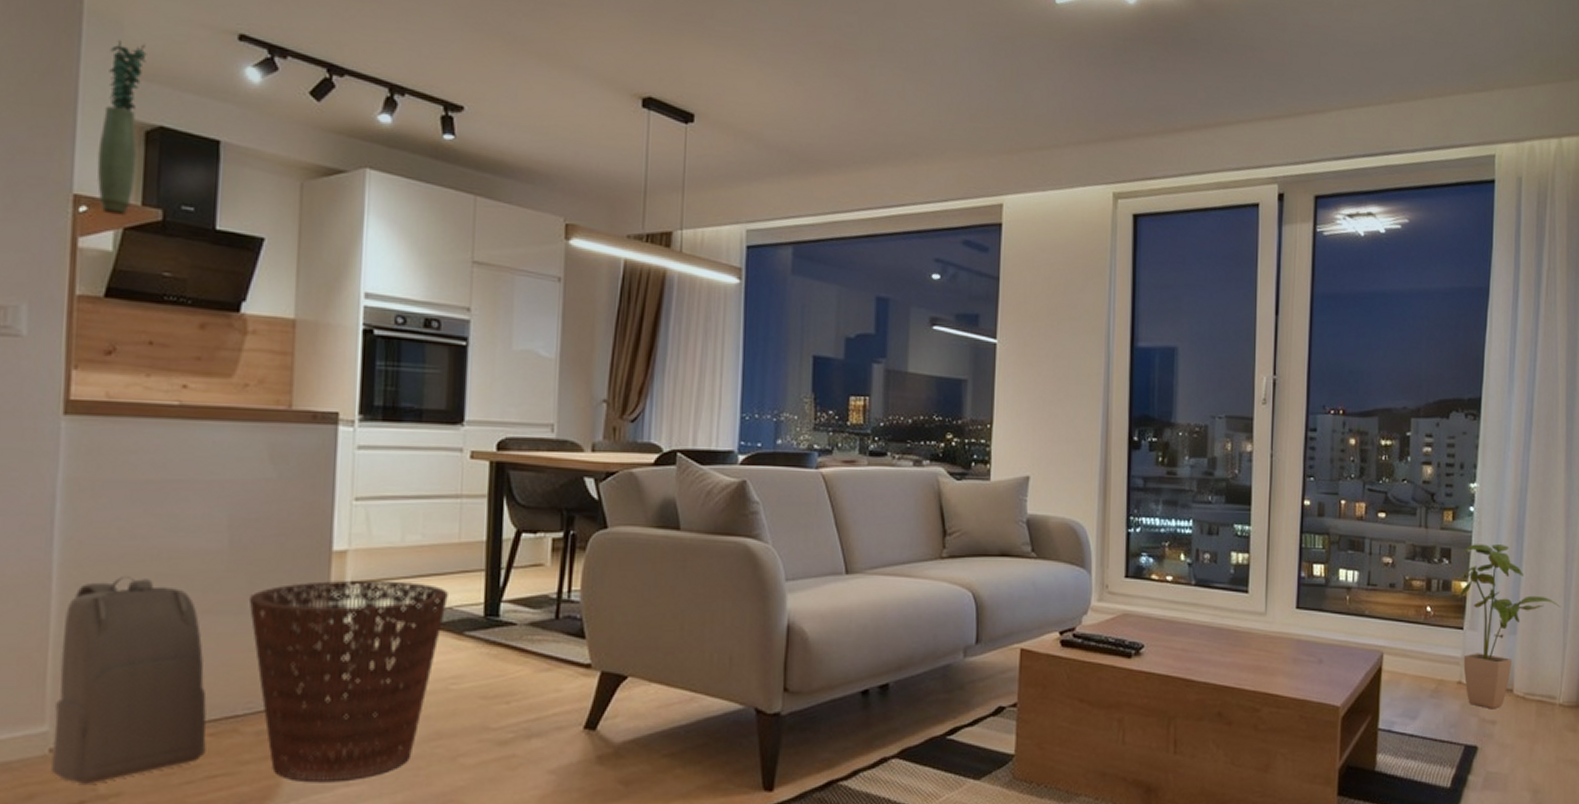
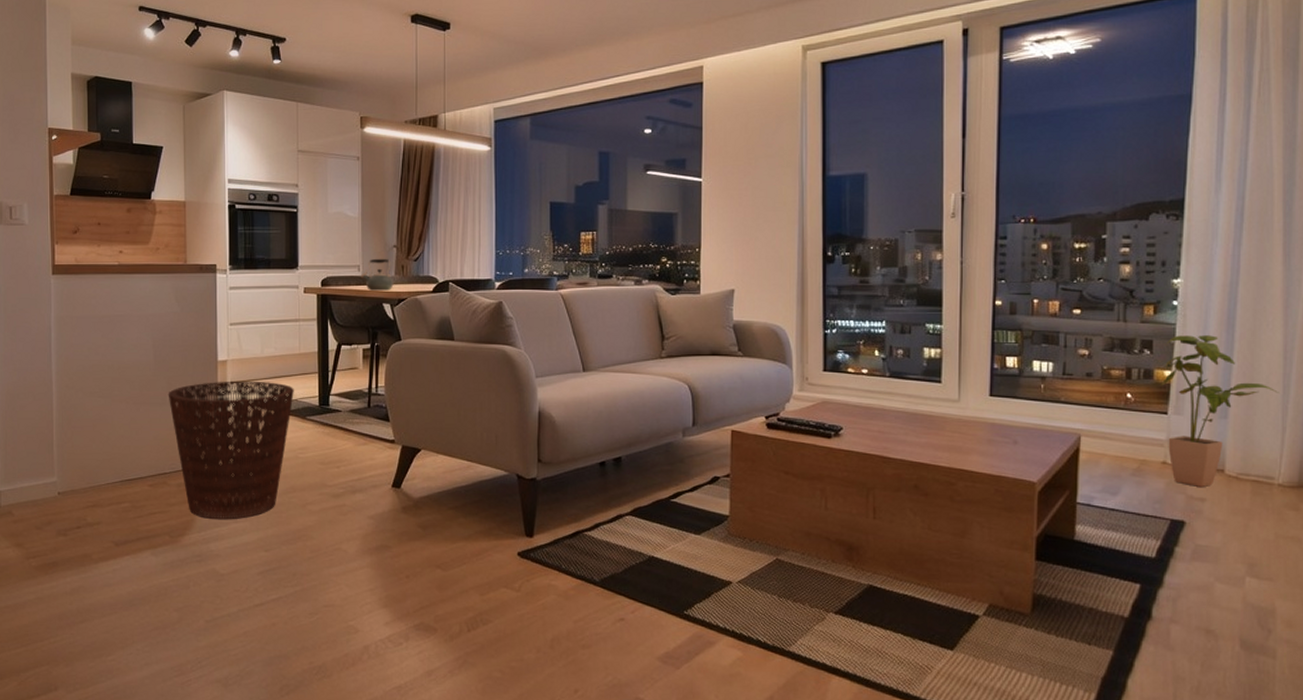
backpack: present [51,577,207,784] -> none [60,380,148,516]
vase: present [96,40,147,216] -> none [60,21,85,140]
kettle: none [554,415,601,460] -> present [360,258,394,291]

